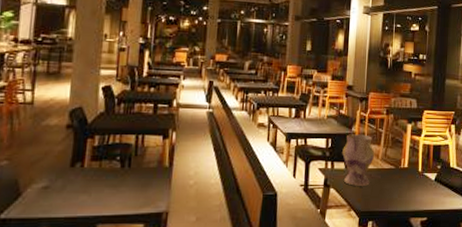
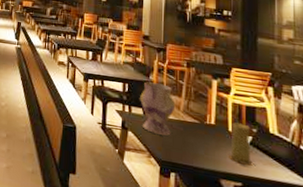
candle: none [417,162,437,200] -> present [228,122,254,166]

